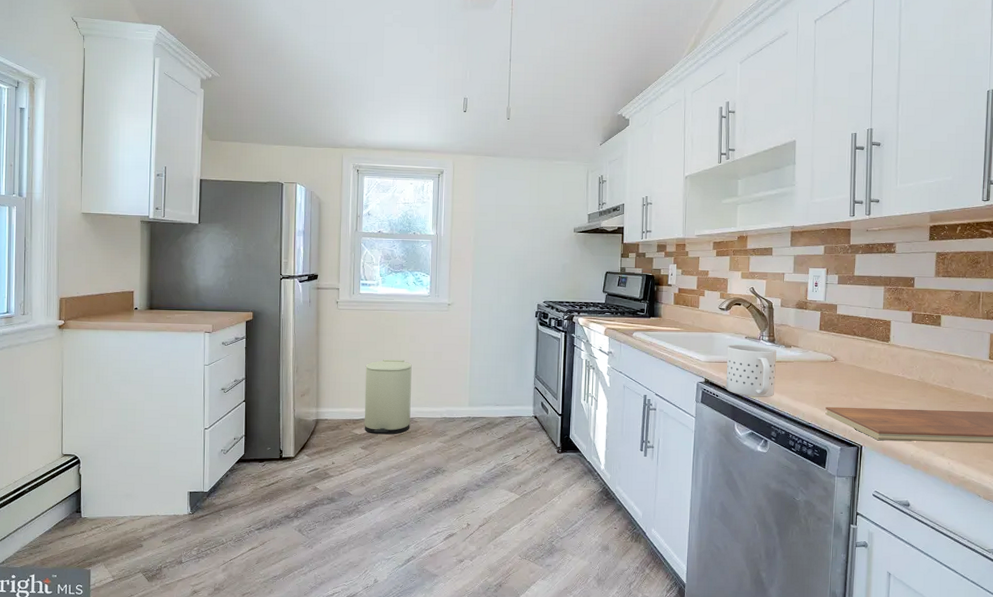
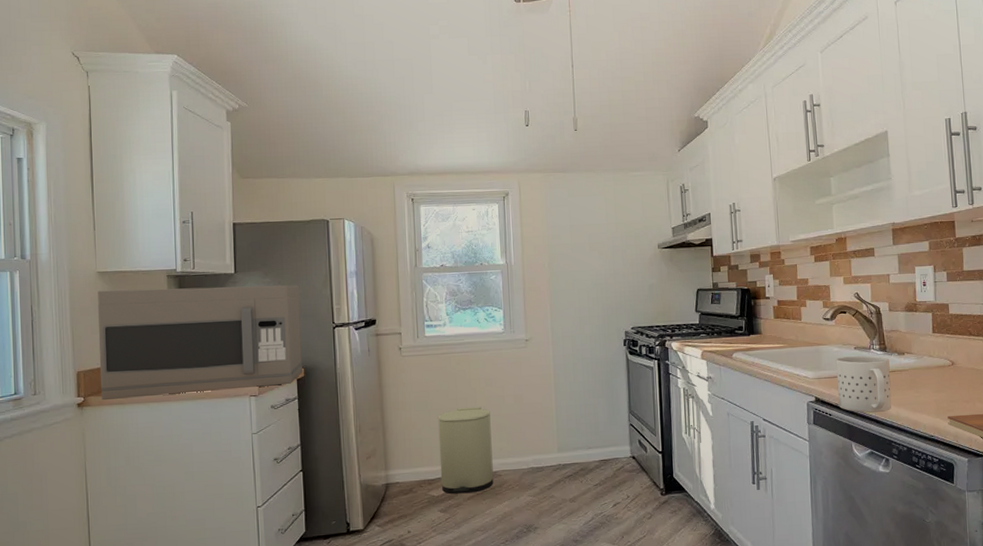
microwave: none [78,229,254,325] -> present [97,285,303,401]

